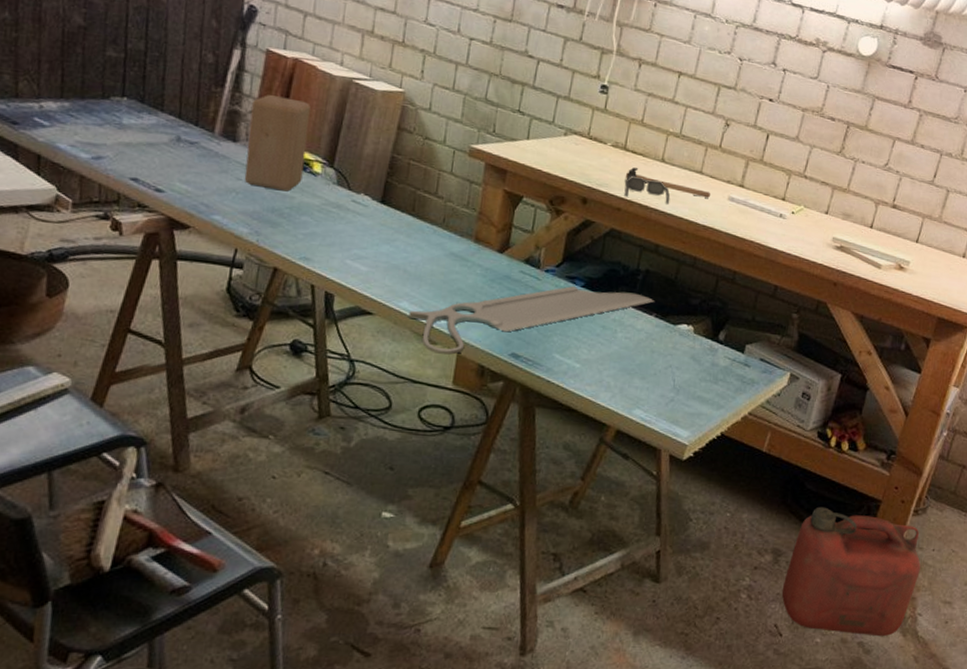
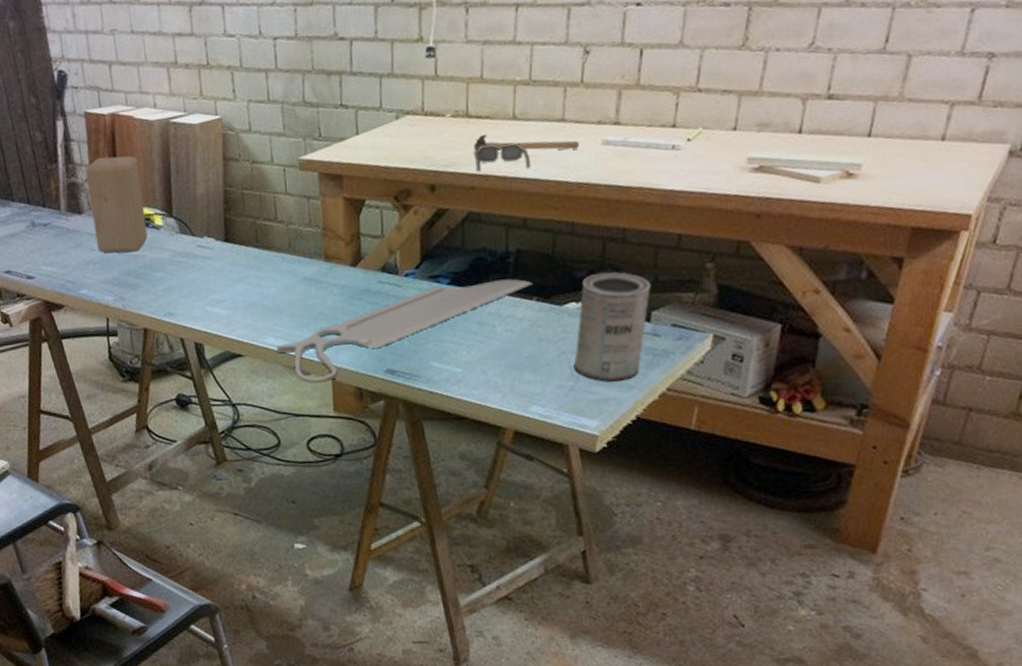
paint can: none [676,303,748,400] -> present [573,272,651,382]
fuel can: present [781,506,921,636] -> none [737,481,919,618]

